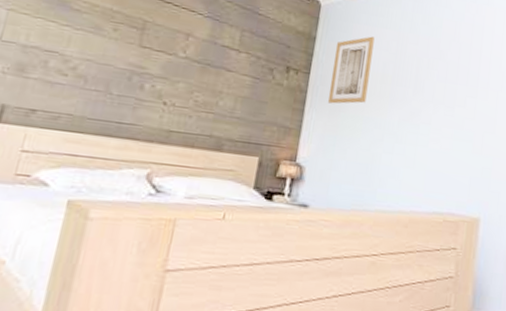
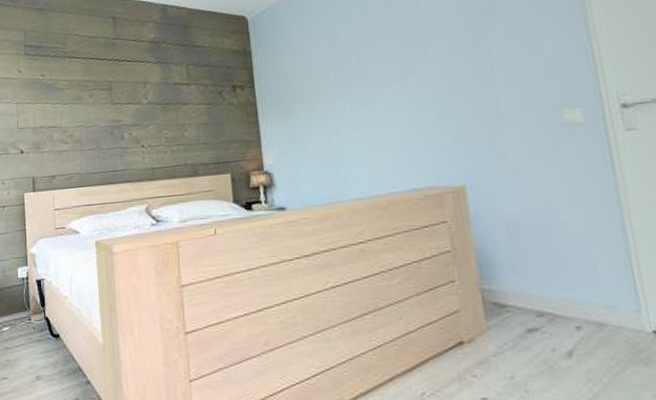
wall art: present [327,36,375,104] -> none [271,33,313,109]

